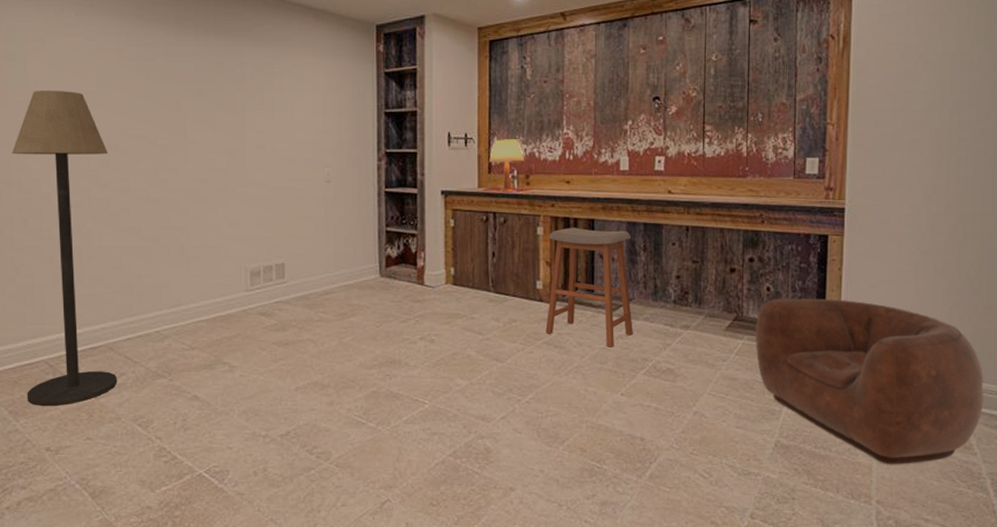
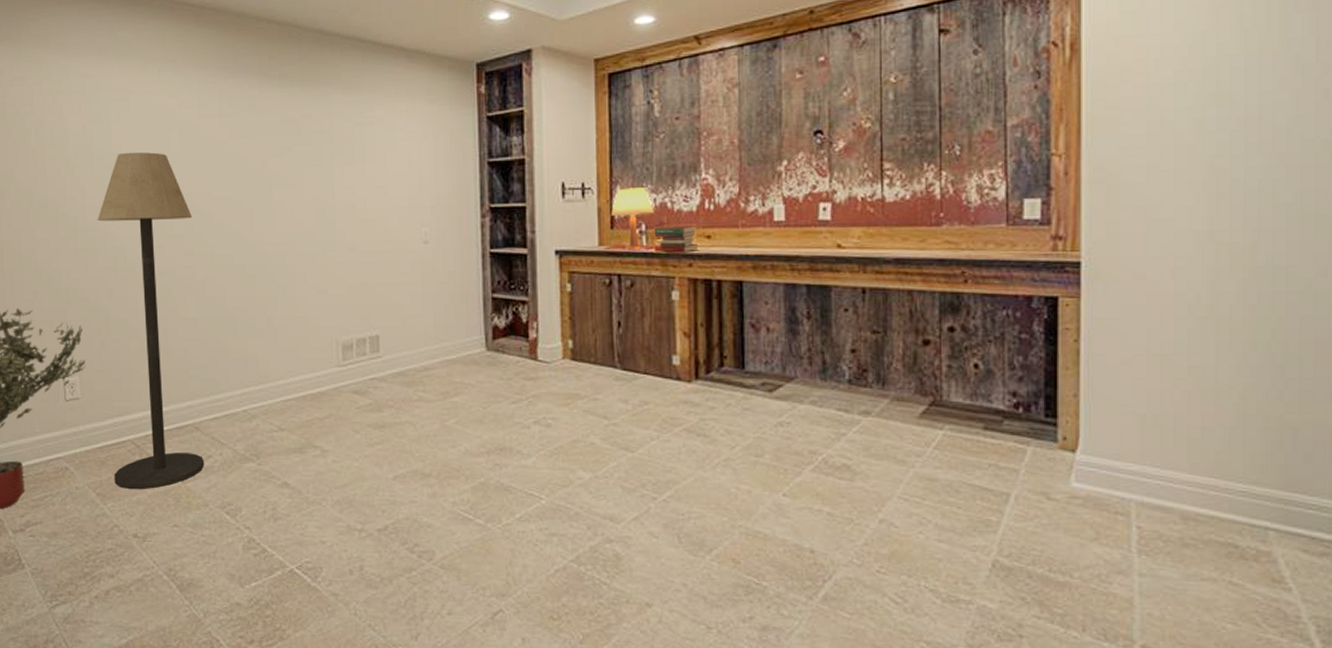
books: none [524,172,559,195] -> present [654,226,698,253]
stool: present [545,227,633,347] -> none [685,291,796,437]
armchair: present [756,298,984,465] -> none [961,378,1300,599]

